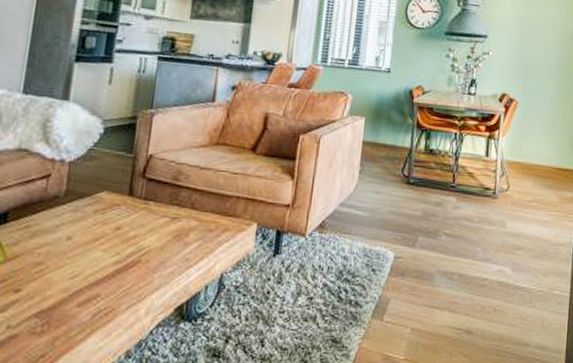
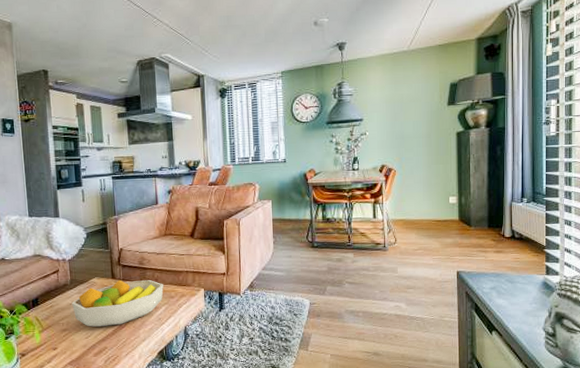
fruit bowl: none [59,198,202,264] -> present [72,279,164,327]

